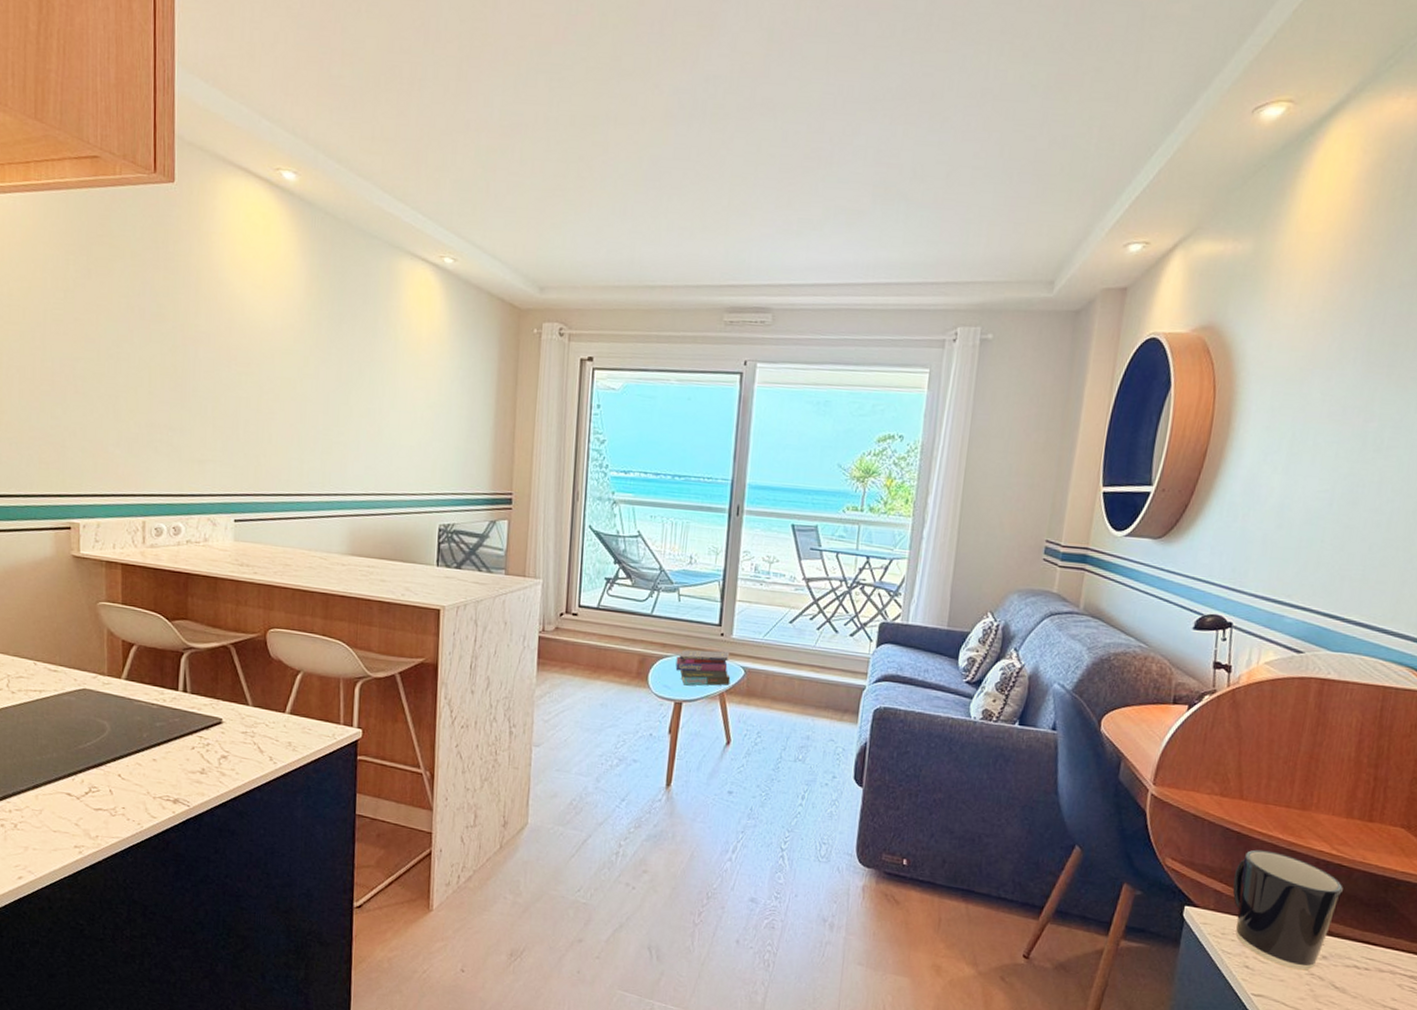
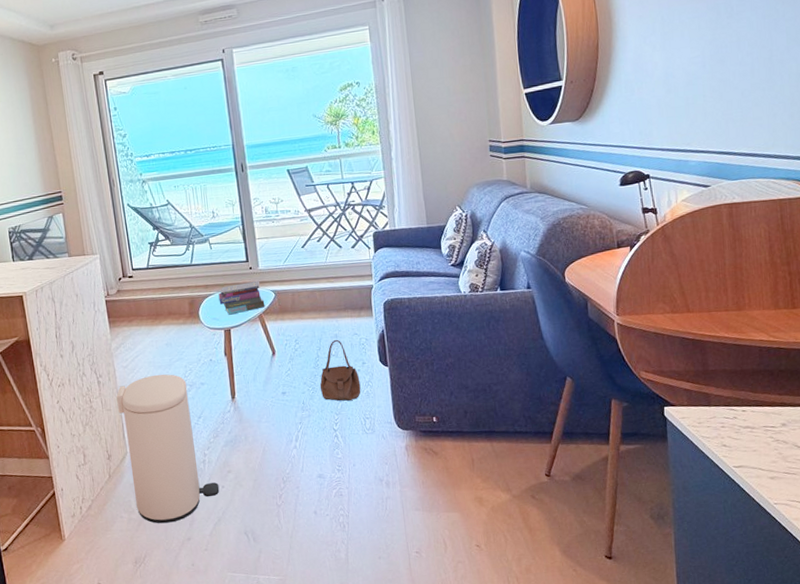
pedal bin: none [525,737,629,917] -> present [116,374,220,524]
handbag: none [774,741,826,818] -> present [319,339,361,401]
mug: present [1232,849,1343,971] -> none [697,348,786,440]

